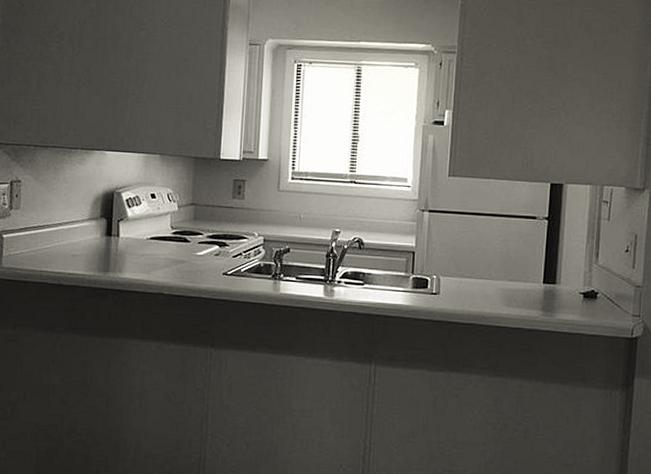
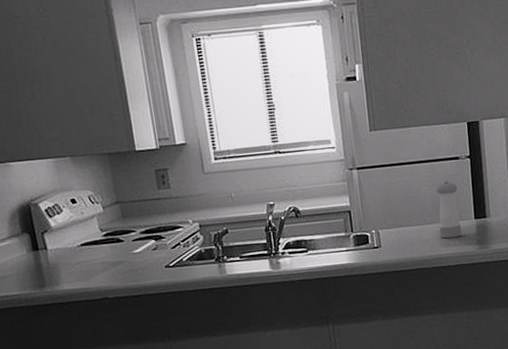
pepper shaker: none [503,238,530,299] -> present [436,180,462,239]

